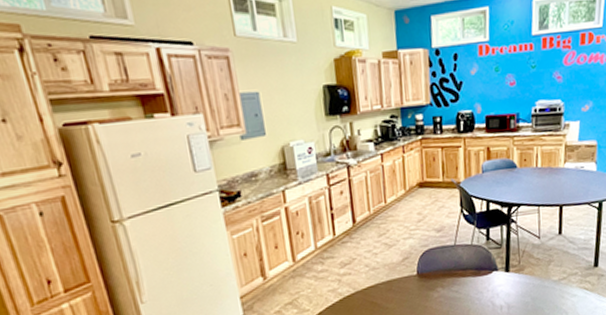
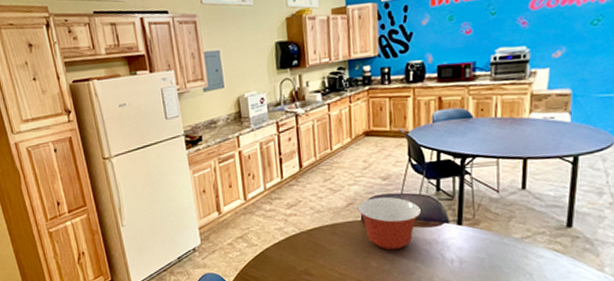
mixing bowl: none [413,248,473,303] -> present [357,196,421,250]

